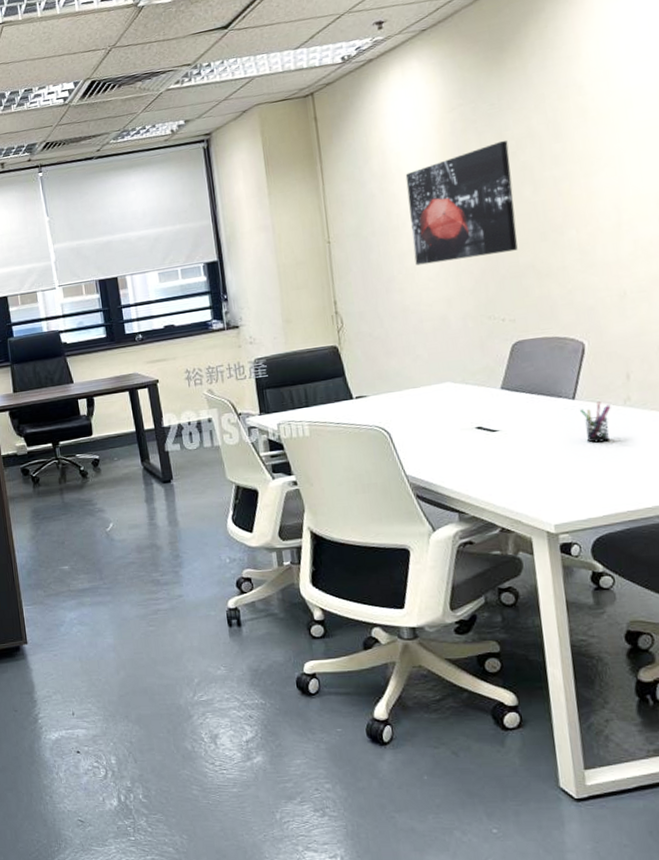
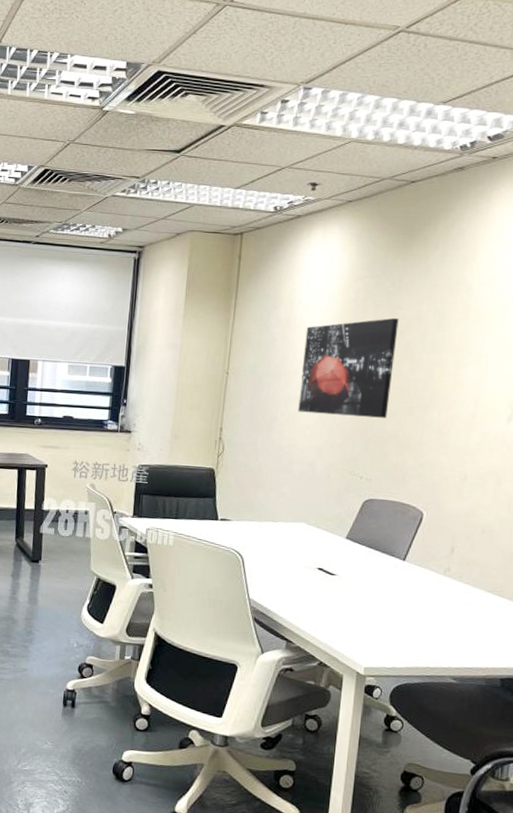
pen holder: present [579,401,611,444] -> none [406,567,433,604]

